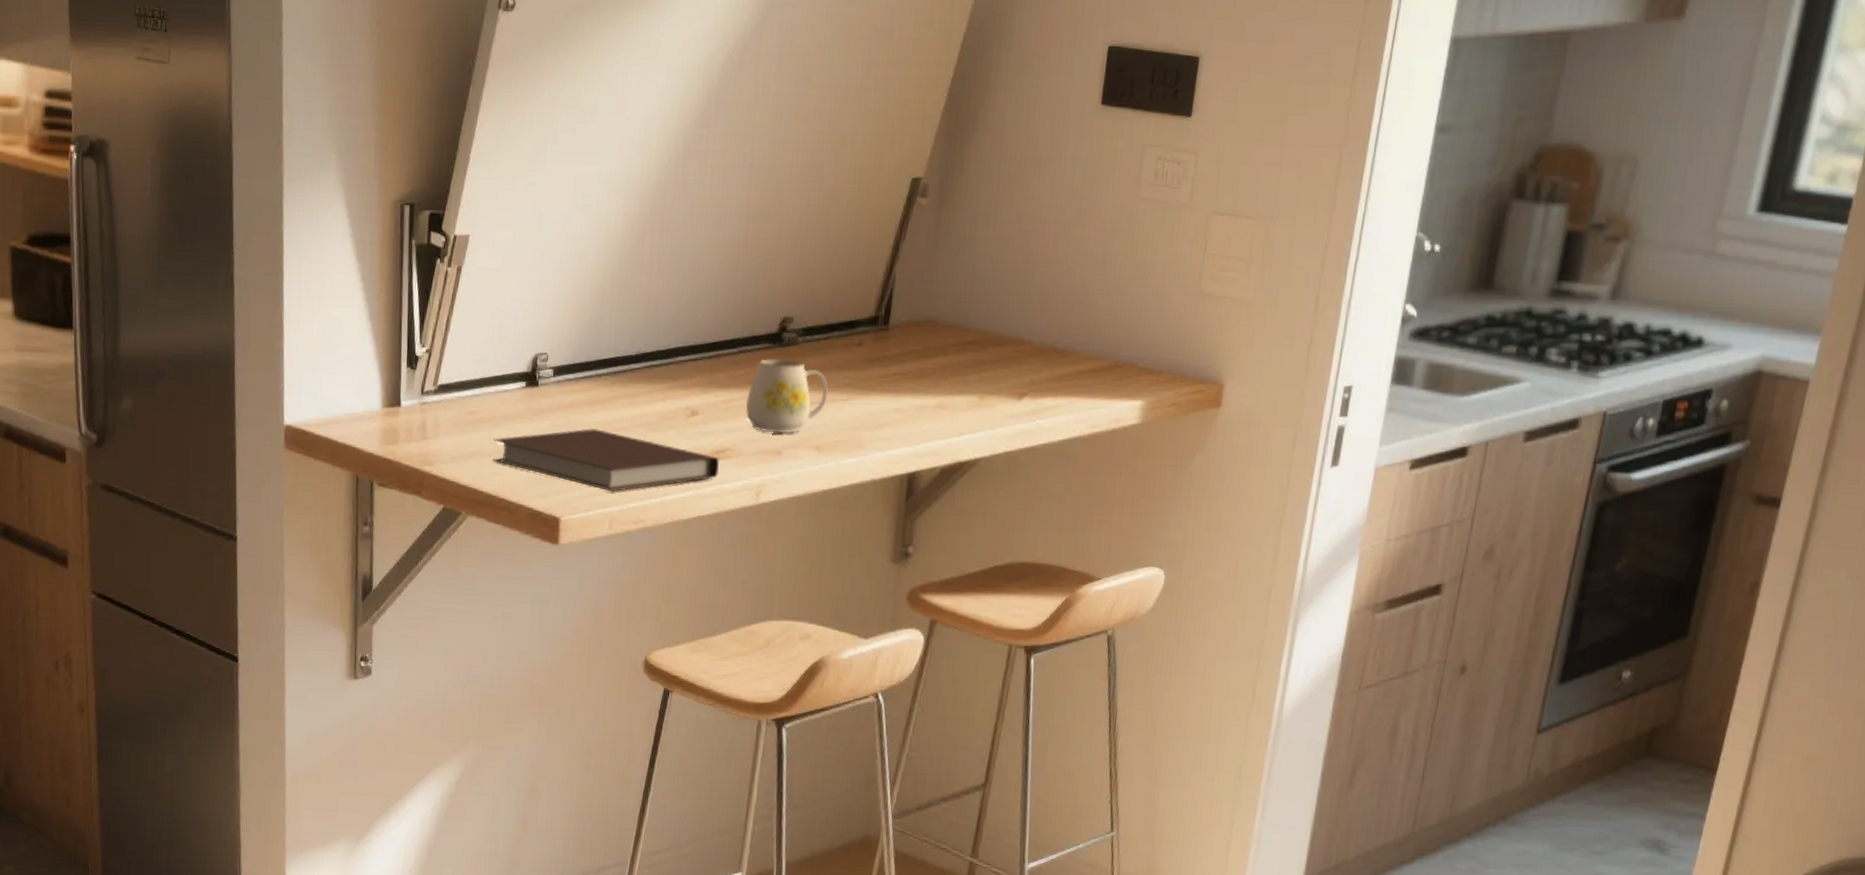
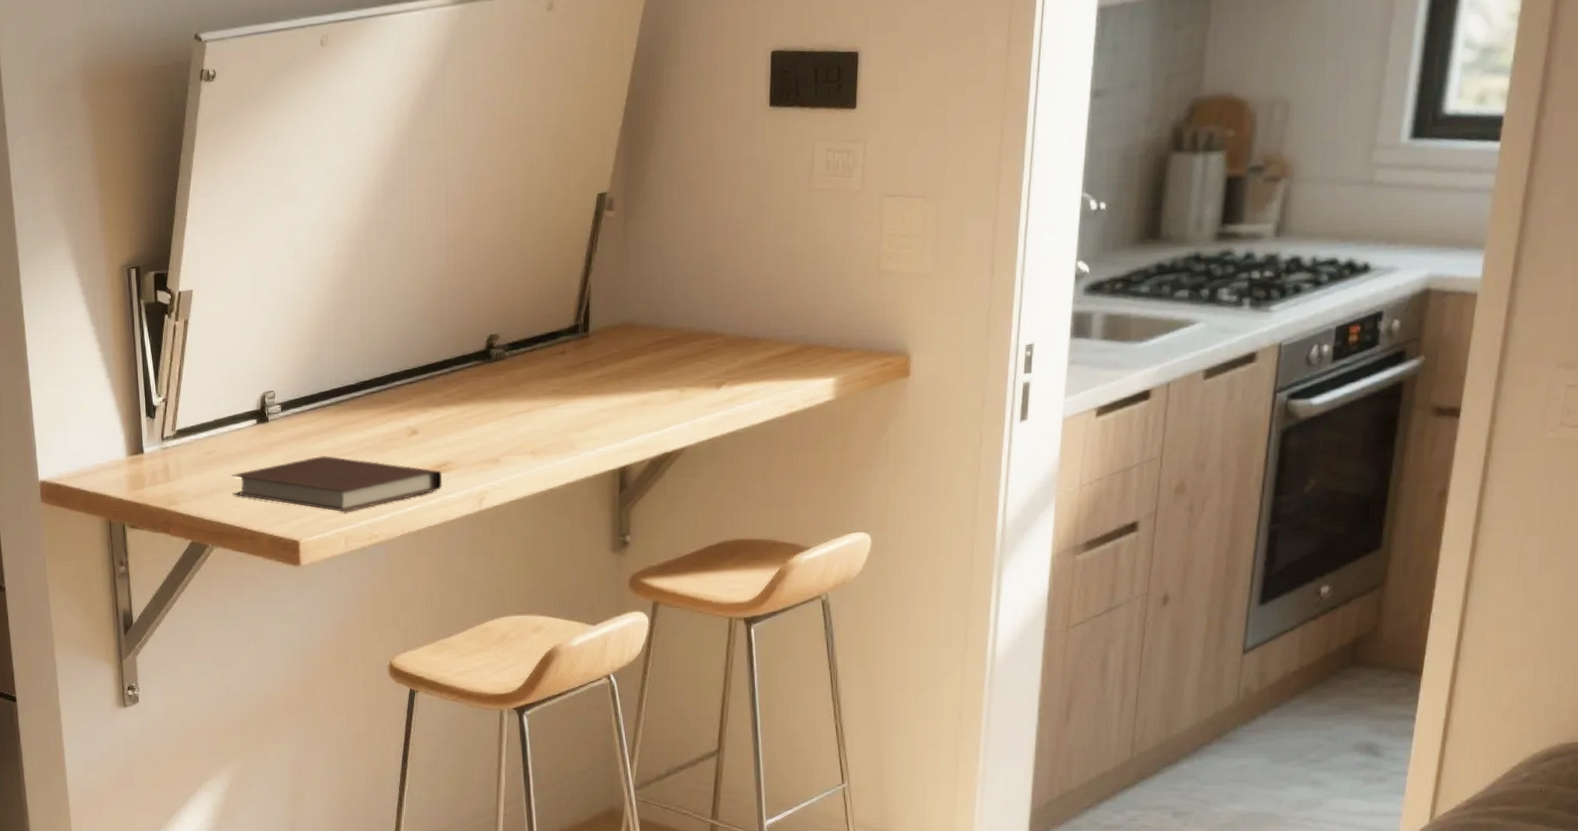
mug: present [746,358,829,434] -> none [462,374,538,443]

